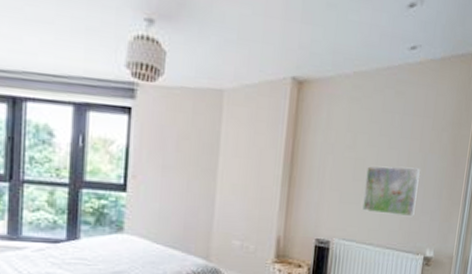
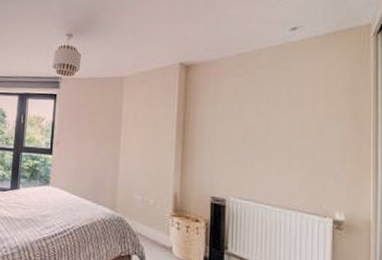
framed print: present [362,166,421,217] -> none [256,131,318,180]

